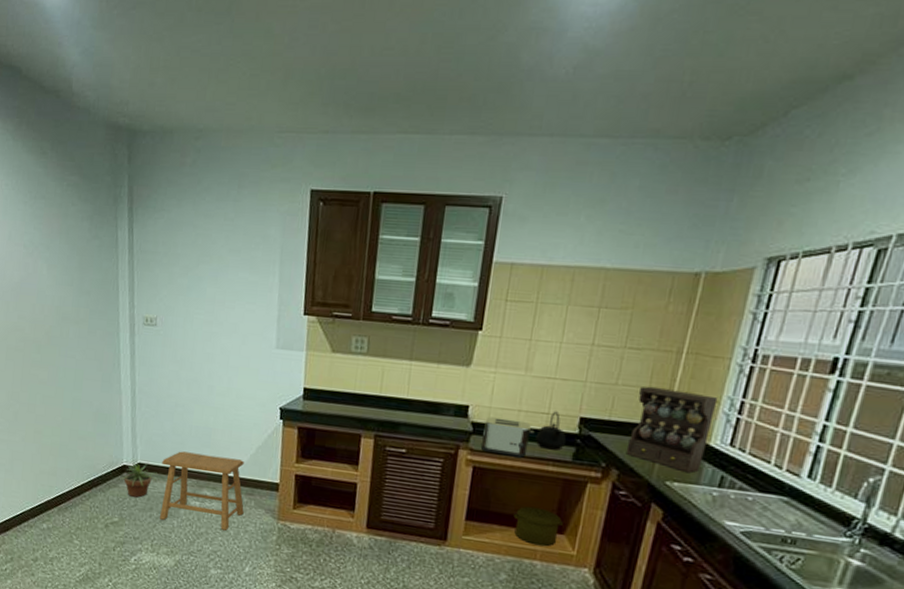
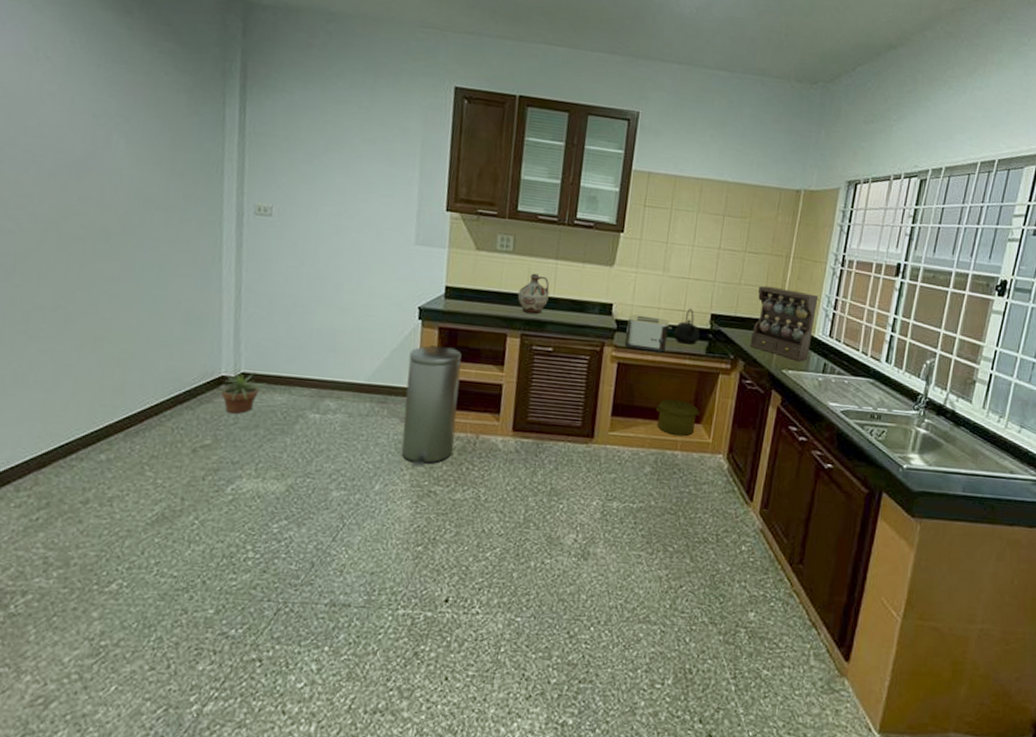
stool: present [160,451,244,531] -> none [268,357,376,445]
pedal bin: none [266,444,319,555] -> present [401,345,462,467]
ceramic jug: none [371,374,403,416] -> present [517,273,550,314]

